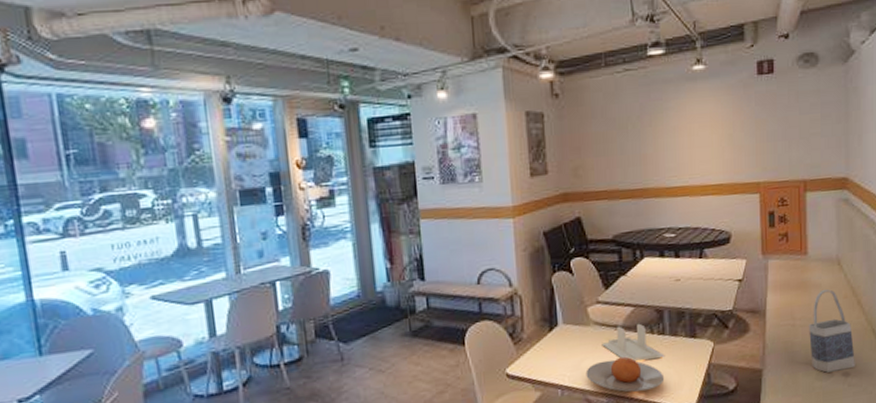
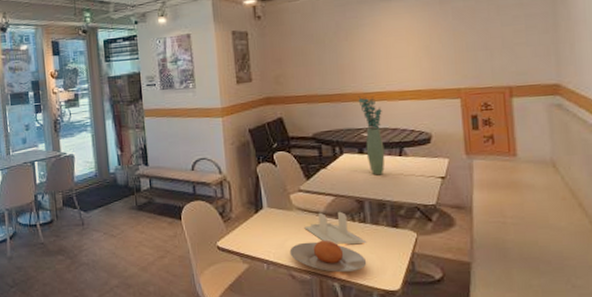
vase: none [660,191,686,281] -> present [358,96,385,176]
bag: present [808,289,855,373] -> none [521,191,579,272]

